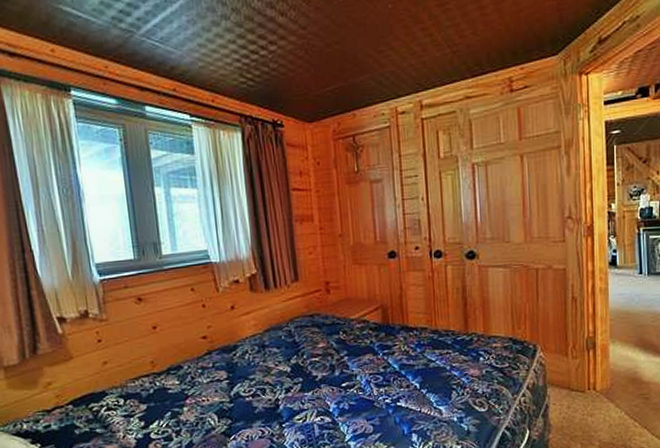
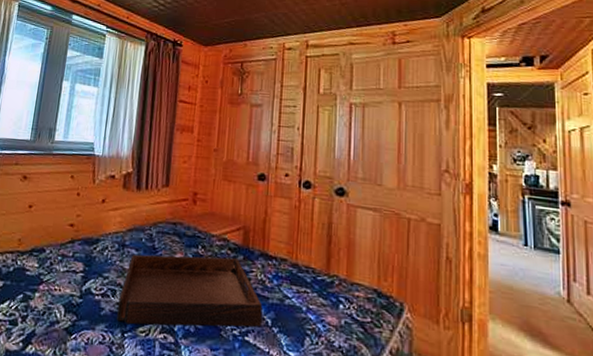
serving tray: none [269,336,411,416] -> present [117,254,263,327]

